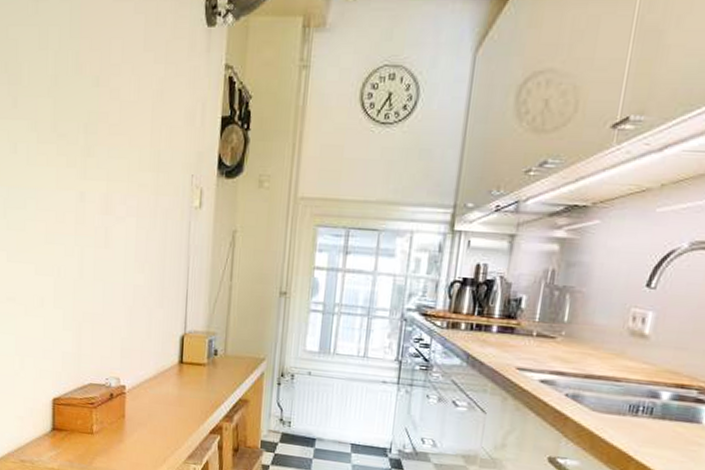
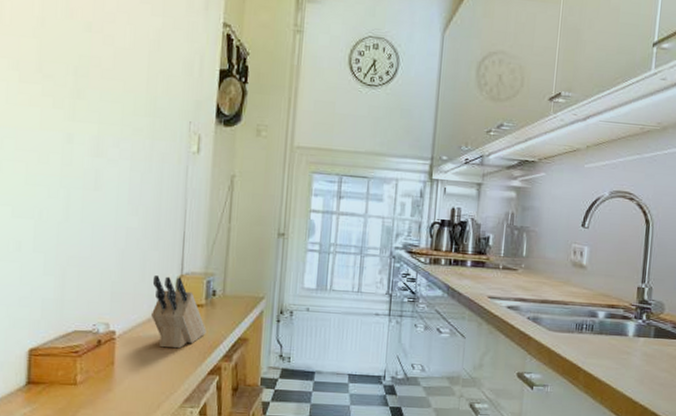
knife block: none [157,333,208,406] -> present [151,275,207,349]

